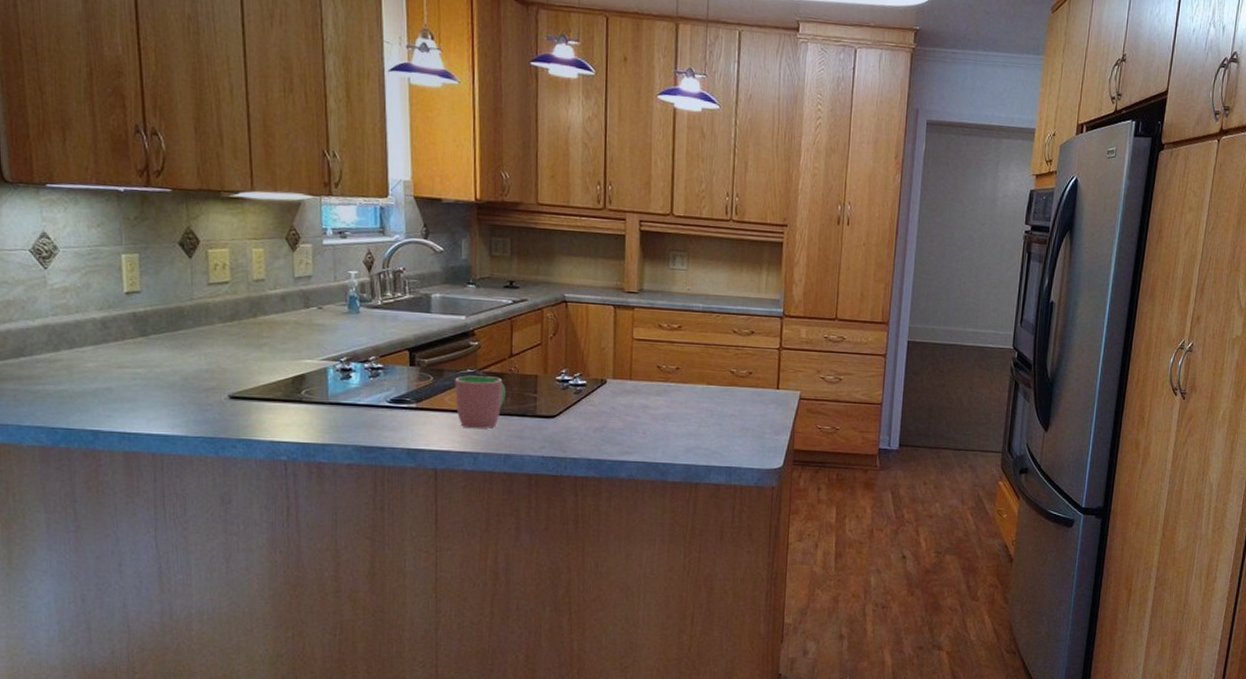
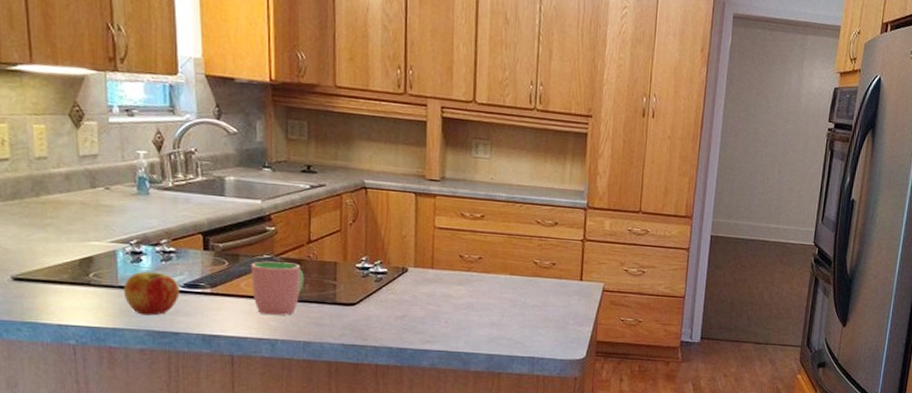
apple: none [333,388,387,431] -> present [123,271,180,316]

